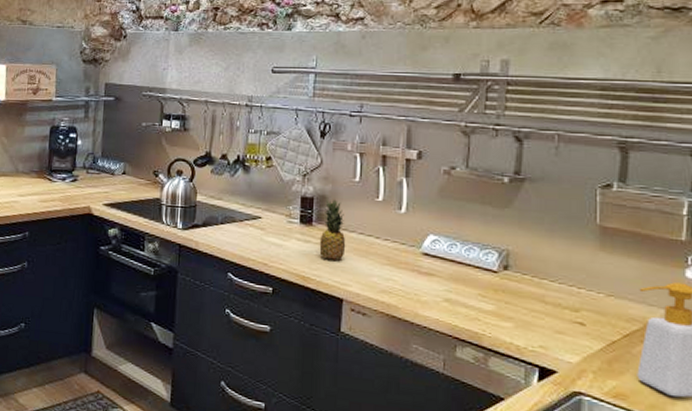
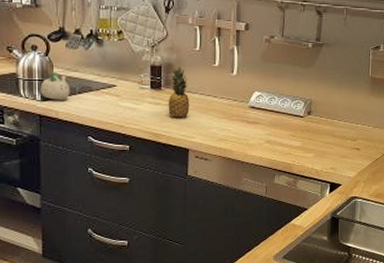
succulent planter: none [182,199,212,230] -> present [40,72,70,100]

